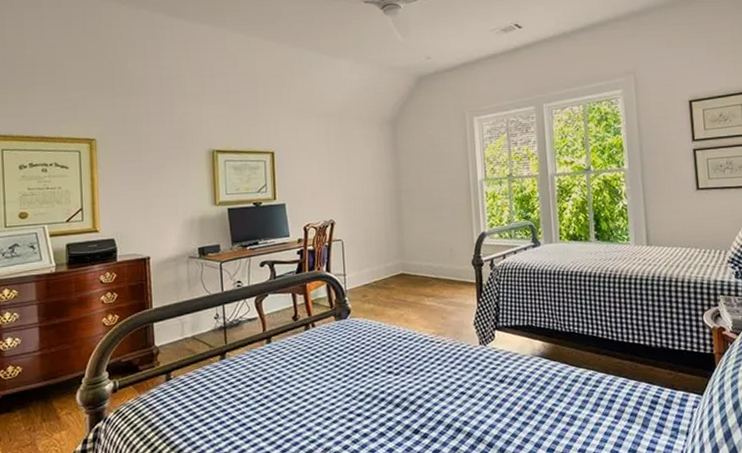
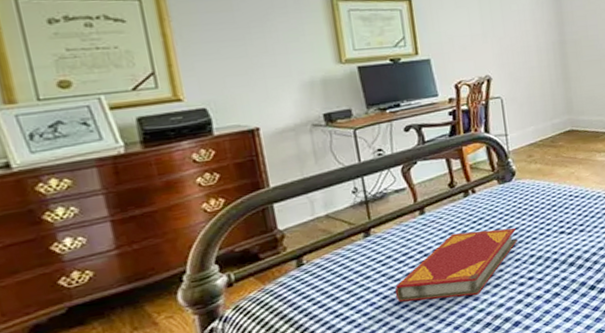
hardback book: none [241,363,349,425] -> present [394,227,517,302]

